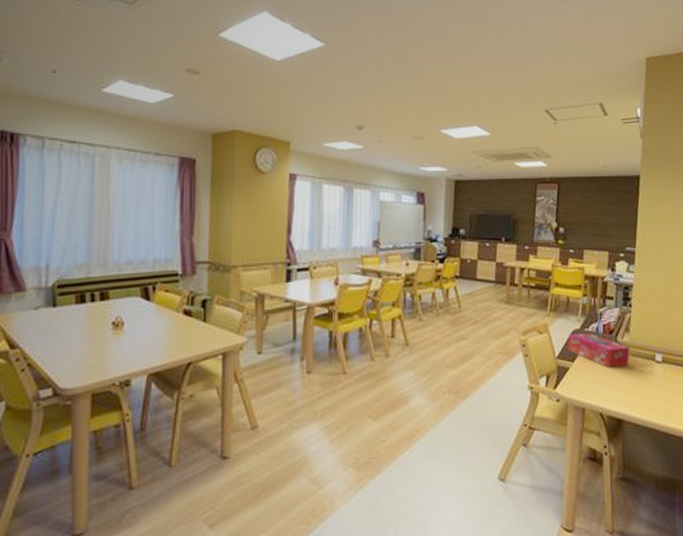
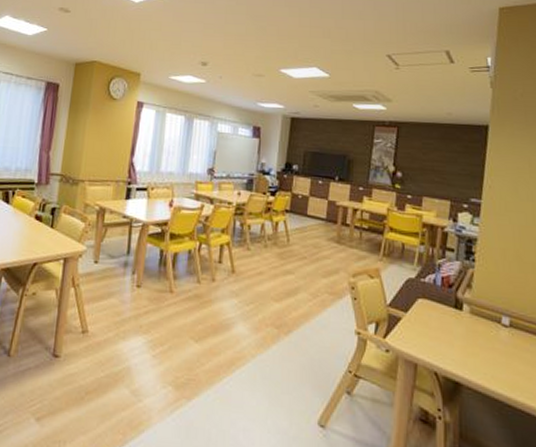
tissue box: present [568,332,631,368] -> none [401,282,472,325]

